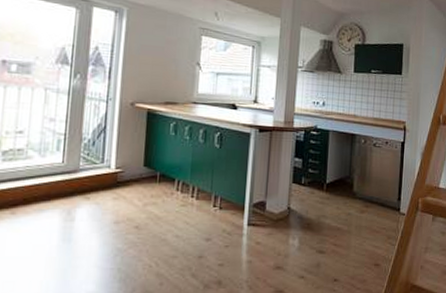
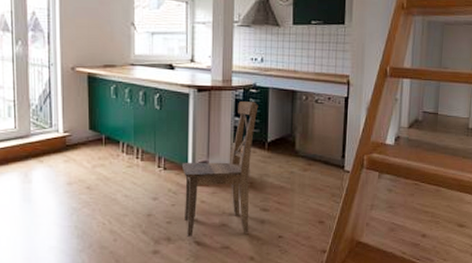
dining chair: none [238,143,319,280] -> present [182,101,259,237]

